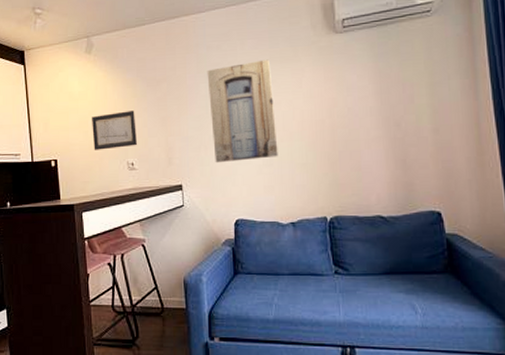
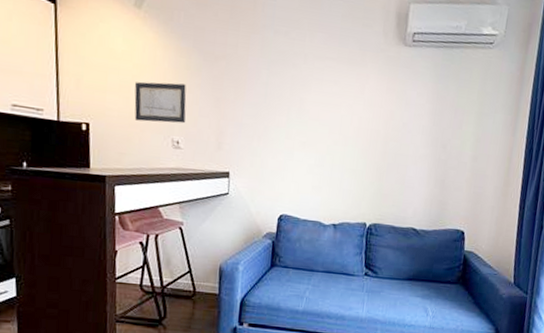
wall art: present [207,59,278,163] -> none [267,56,337,159]

